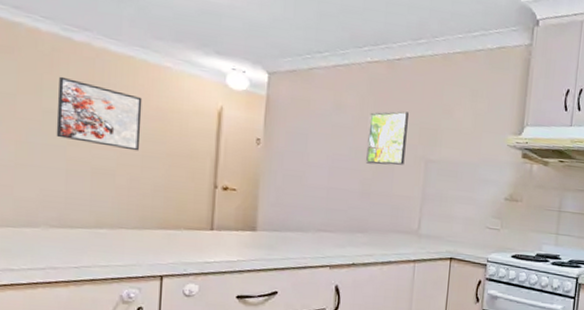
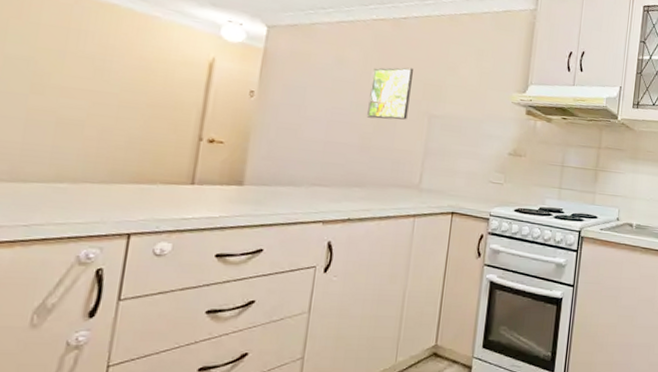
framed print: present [56,76,143,151] -> none [17,21,124,101]

